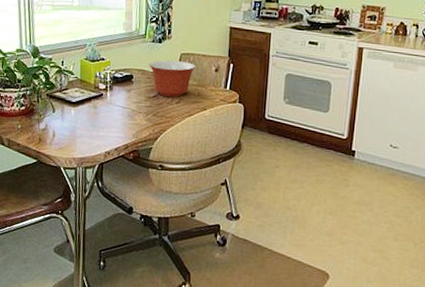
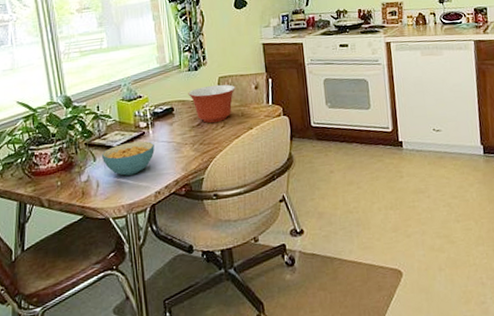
cereal bowl: none [60,100,110,132] -> present [101,141,155,176]

